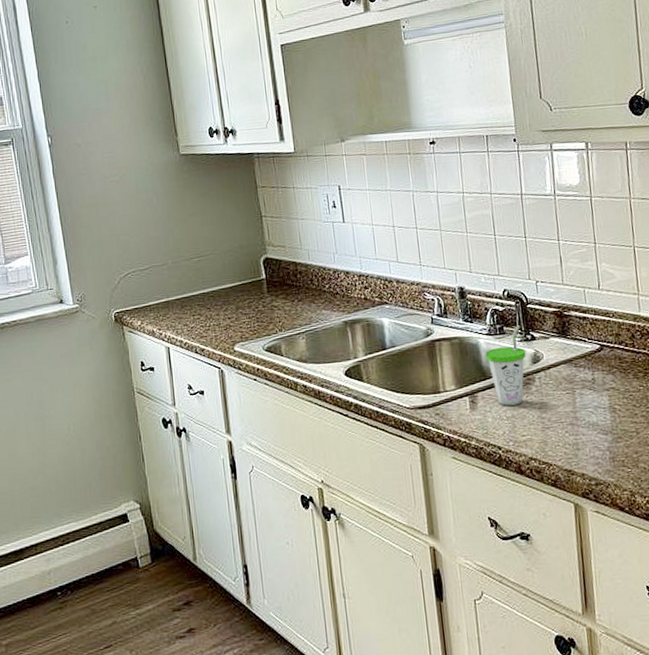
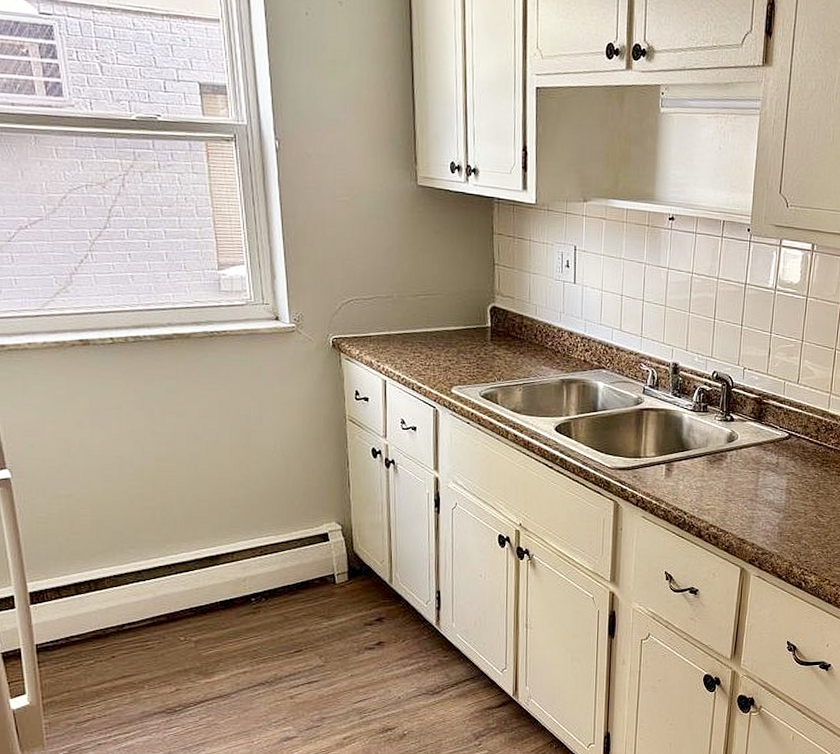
cup: present [485,324,526,406] -> none [686,405,723,477]

